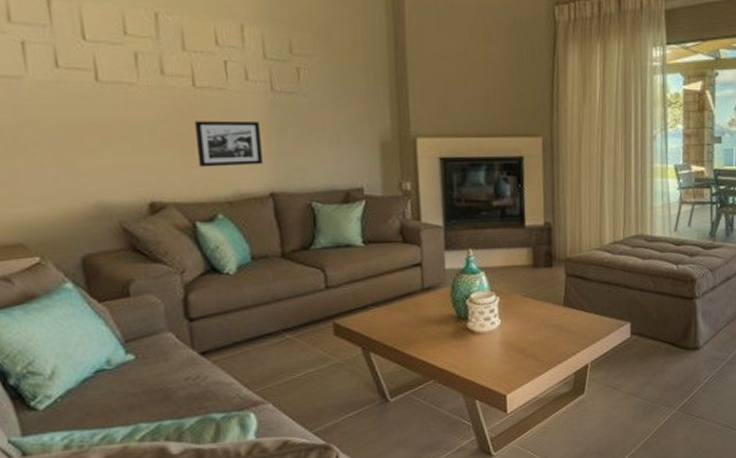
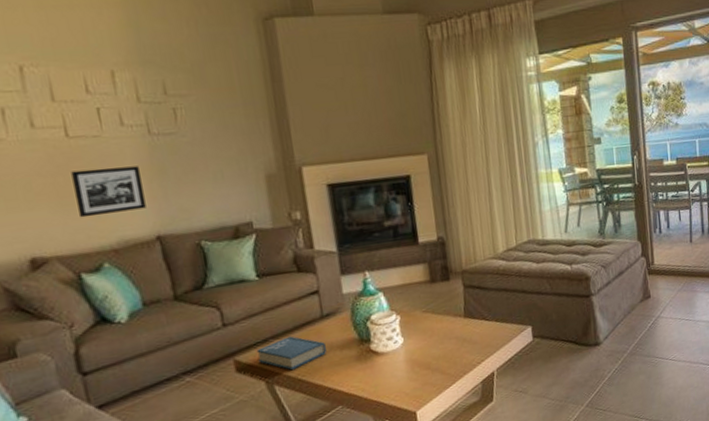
book: none [356,305,423,339] -> present [256,336,326,370]

